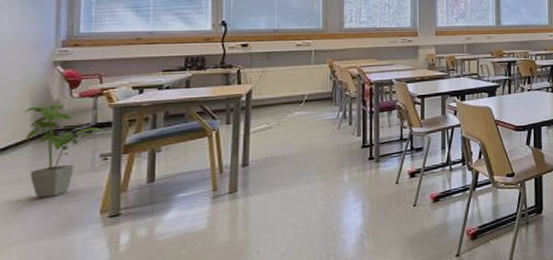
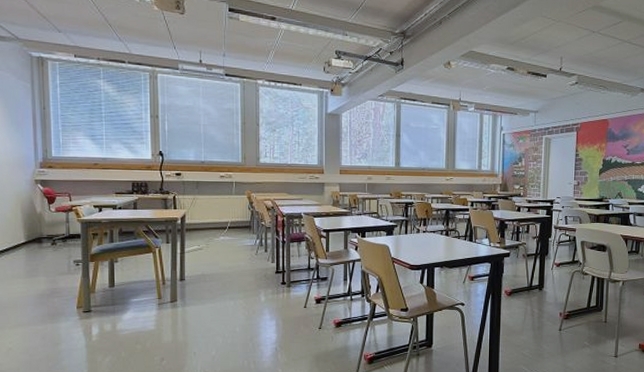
house plant: present [24,104,105,198] -> none [18,216,76,291]

